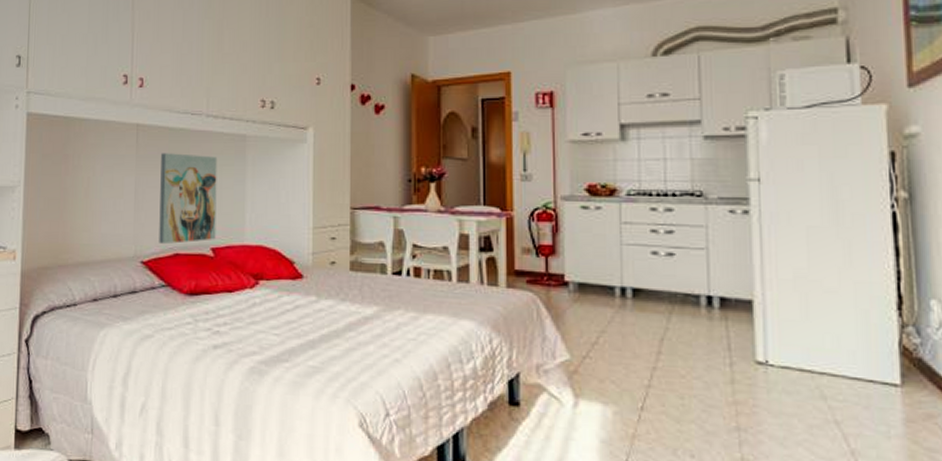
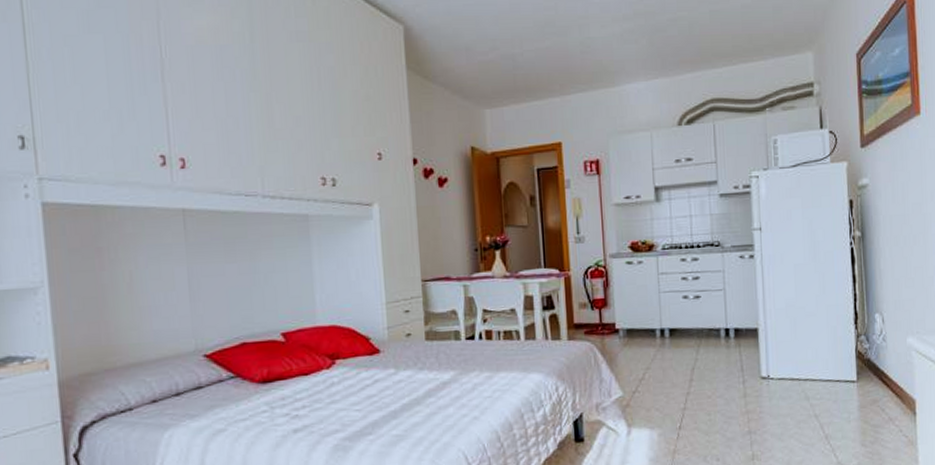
wall art: present [159,153,218,245] -> none [215,238,285,335]

